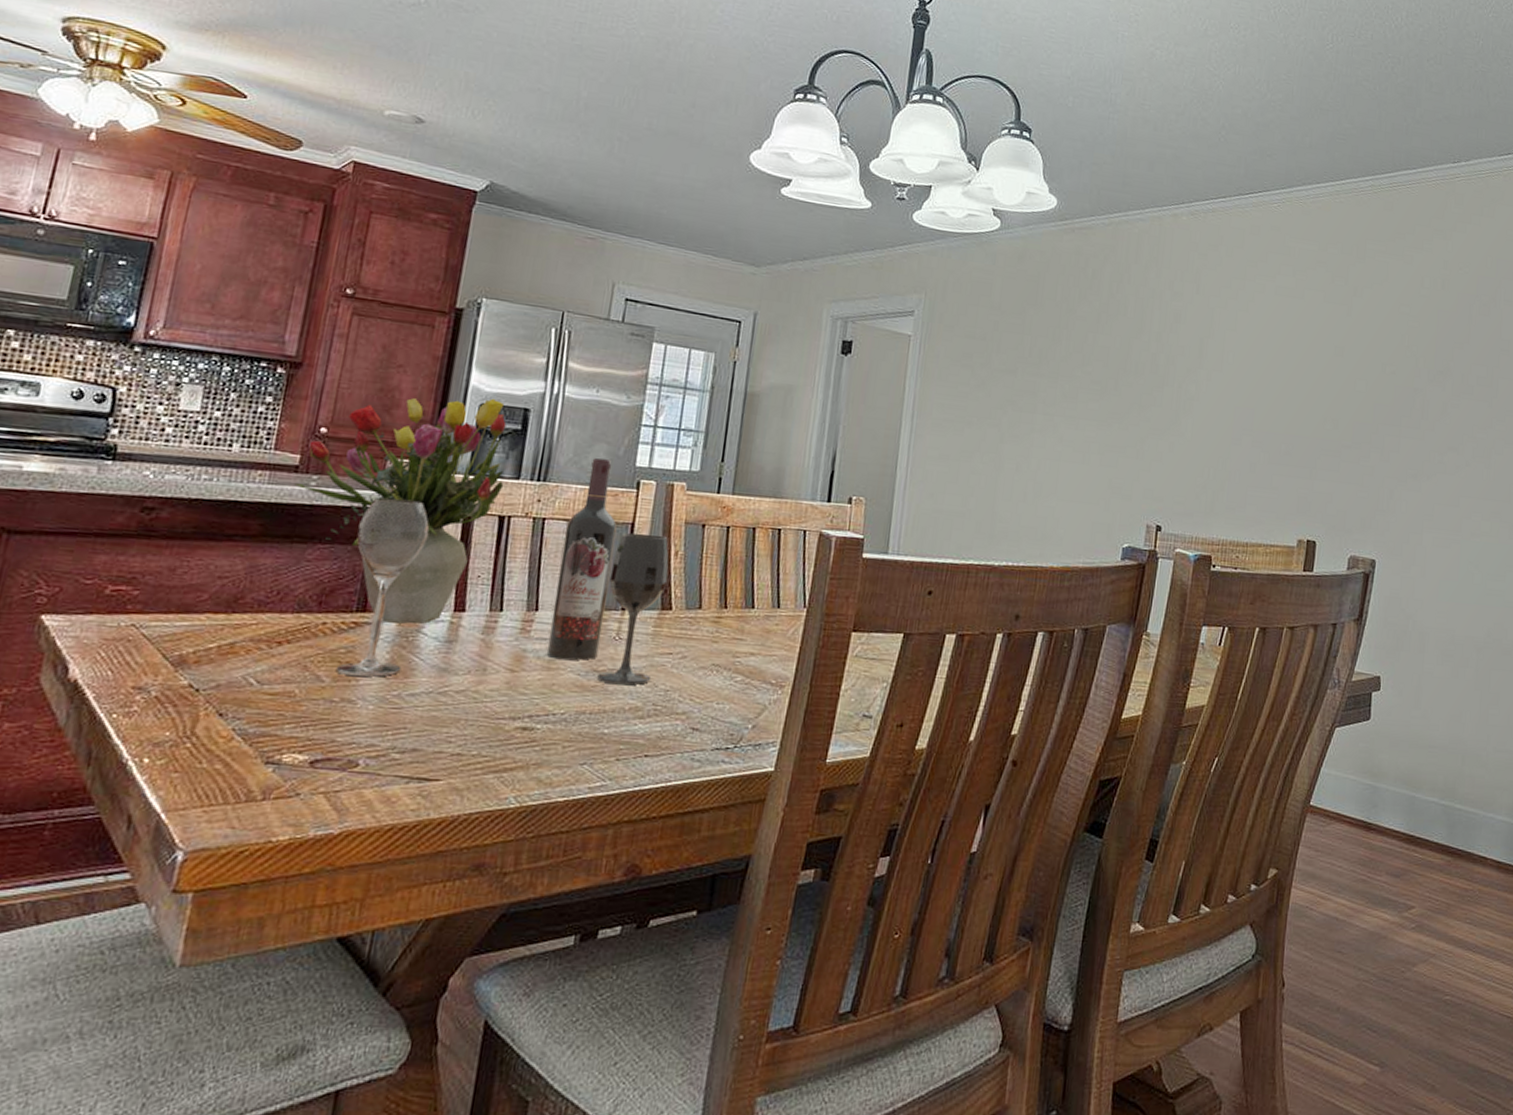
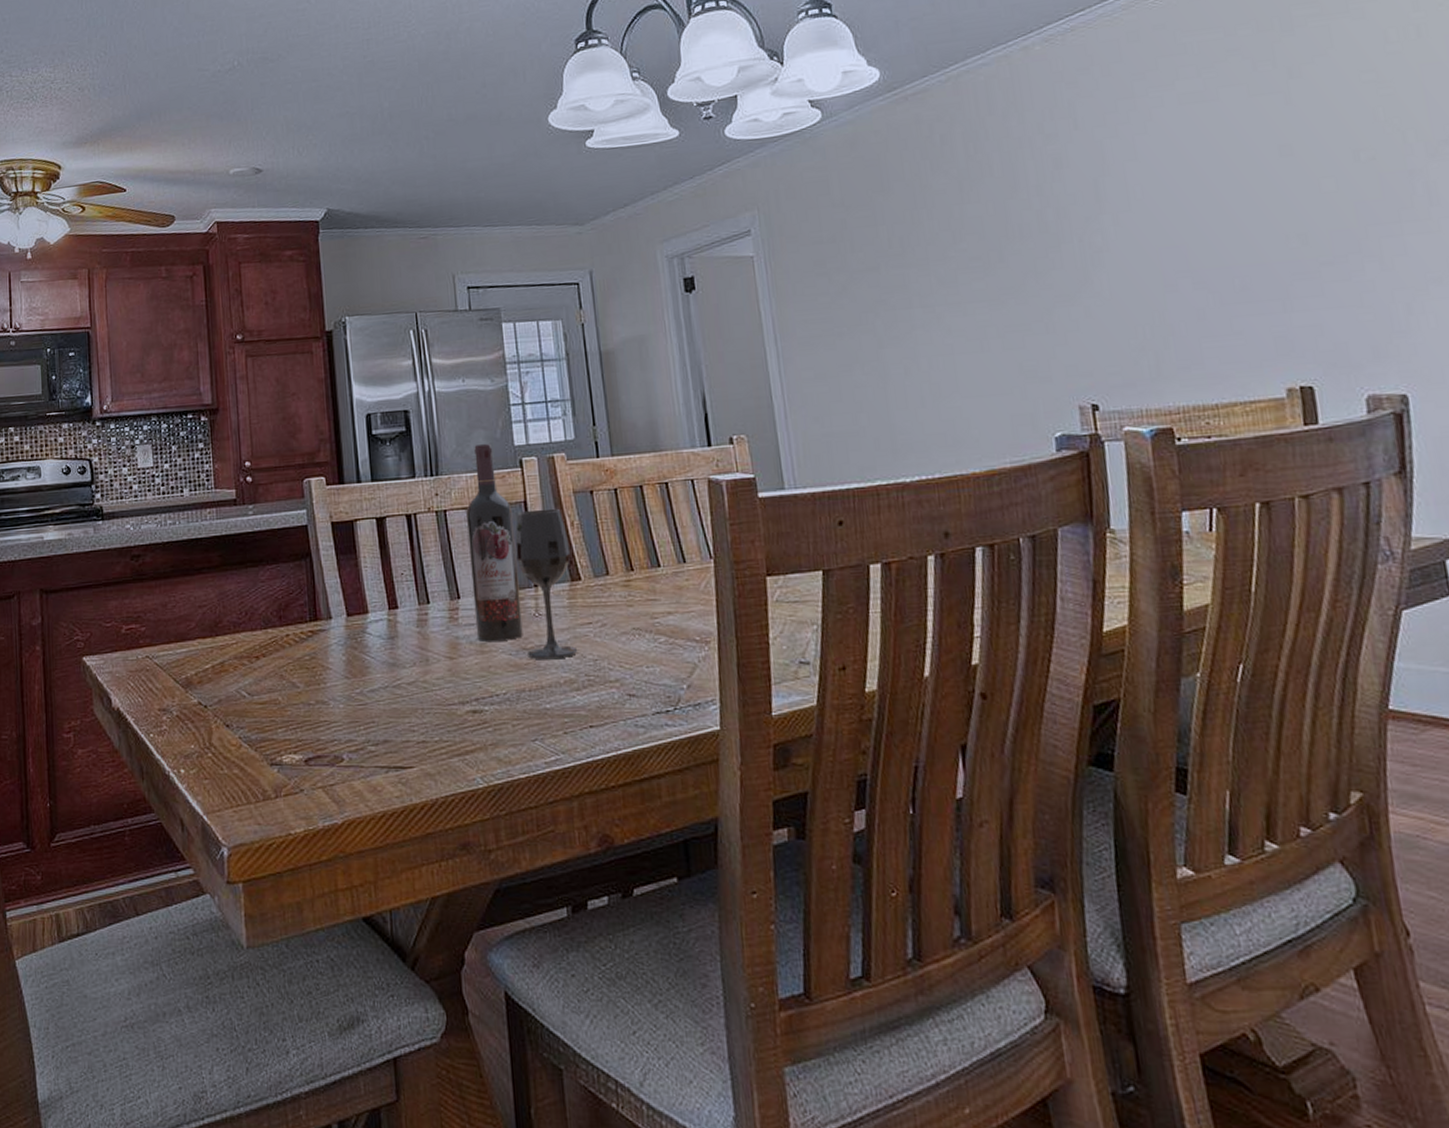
flower arrangement: present [294,398,507,624] -> none [236,407,404,628]
wineglass: present [335,498,430,677] -> none [293,513,358,680]

